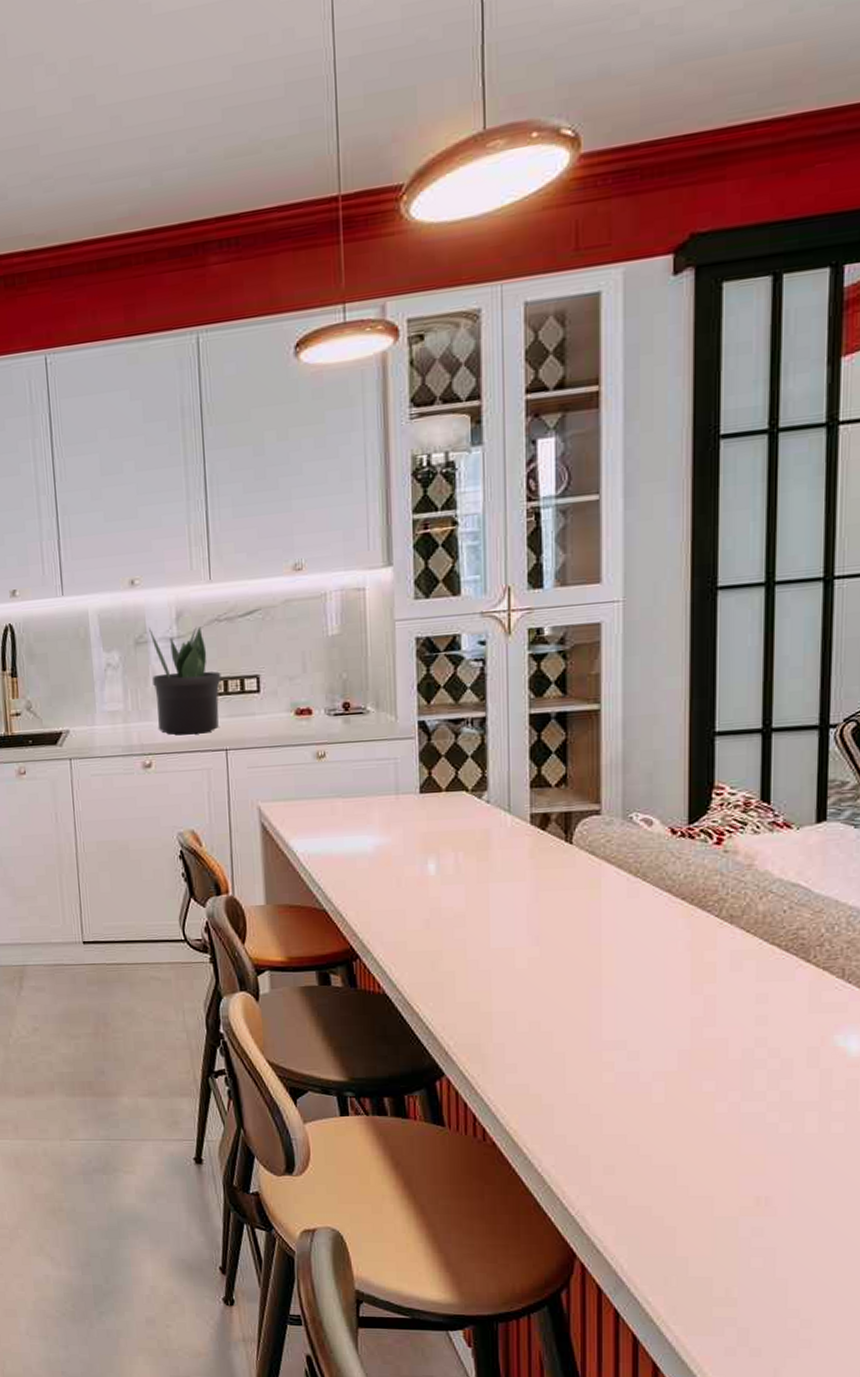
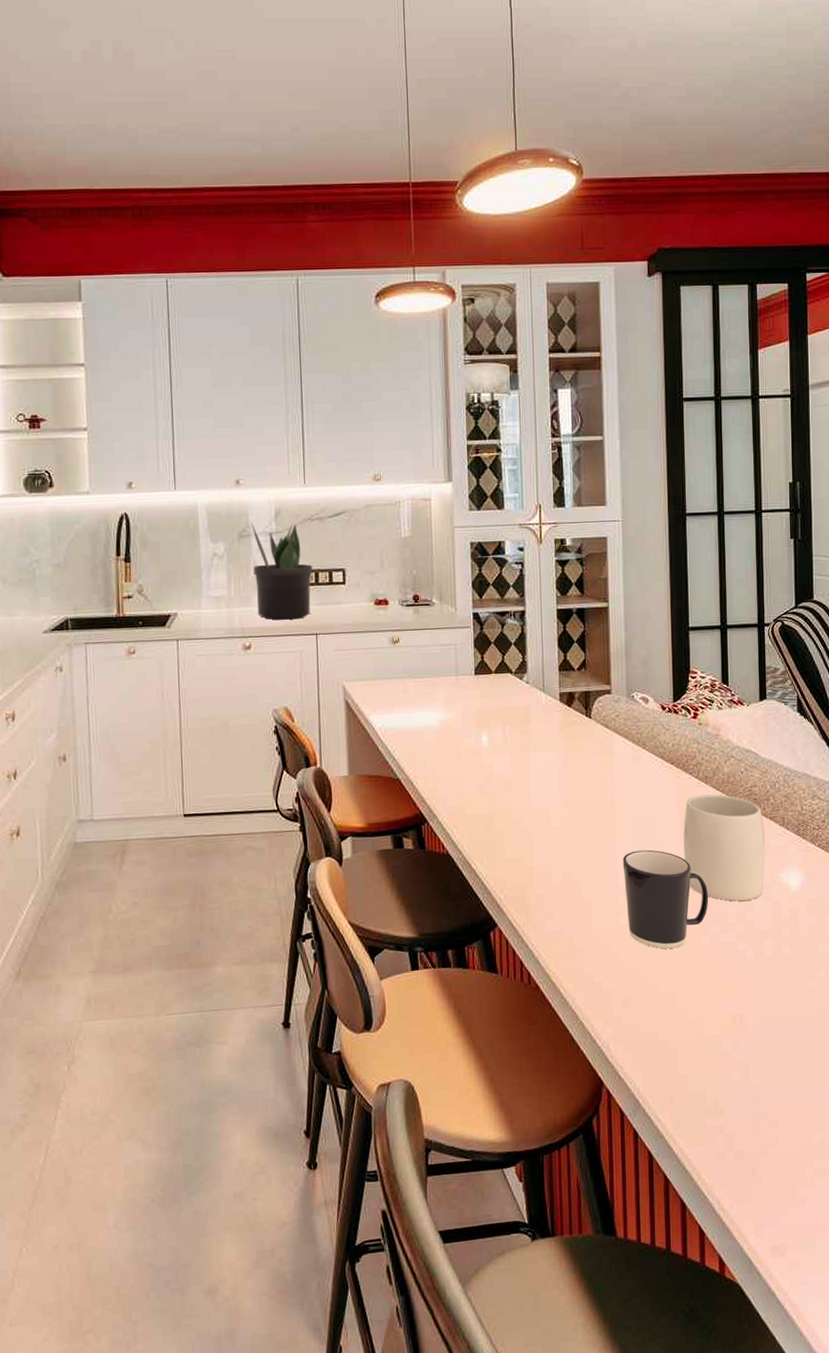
mug: none [610,999,729,1114] -> present [622,849,709,949]
mug: none [695,936,815,1065] -> present [683,794,766,901]

